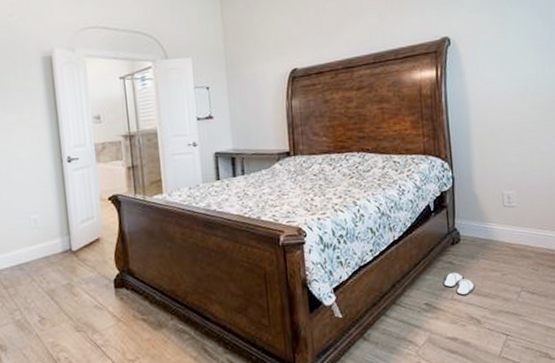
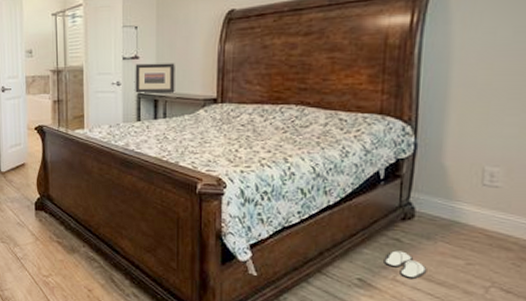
picture frame: none [210,120,251,153] -> present [135,63,175,93]

